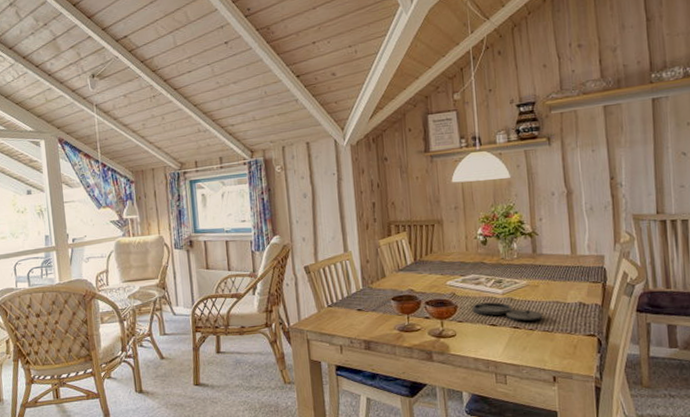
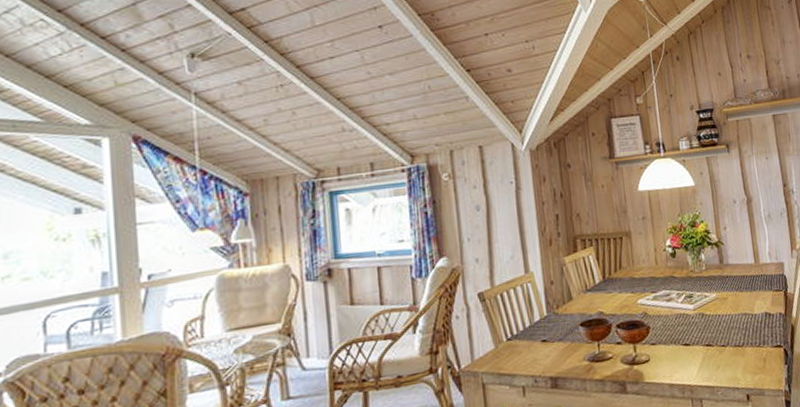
plate: present [472,302,543,321] -> none [664,319,734,338]

